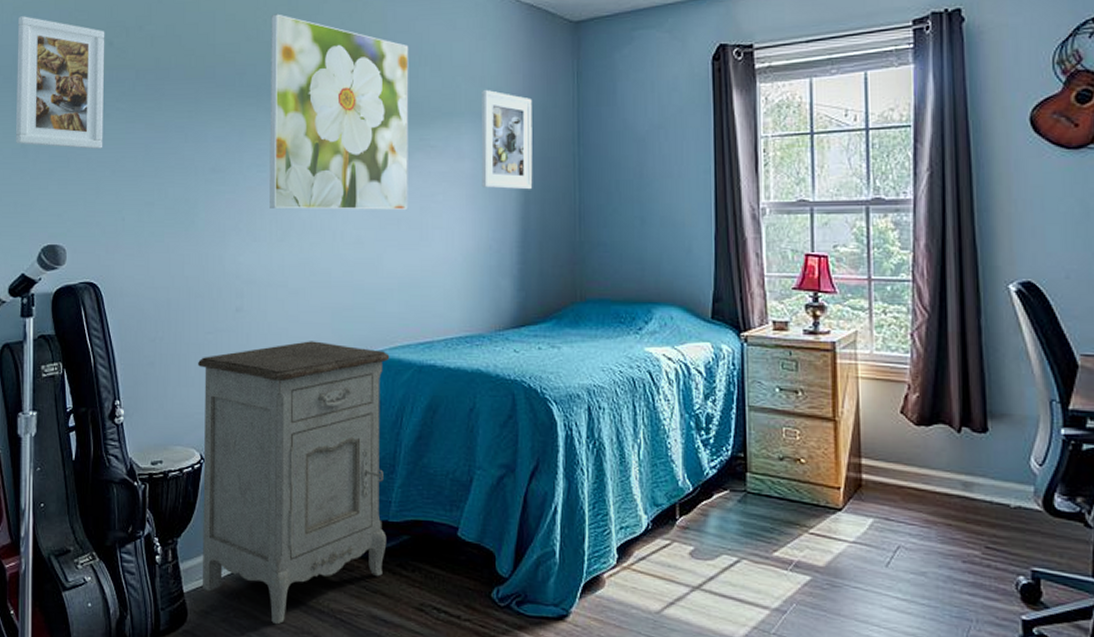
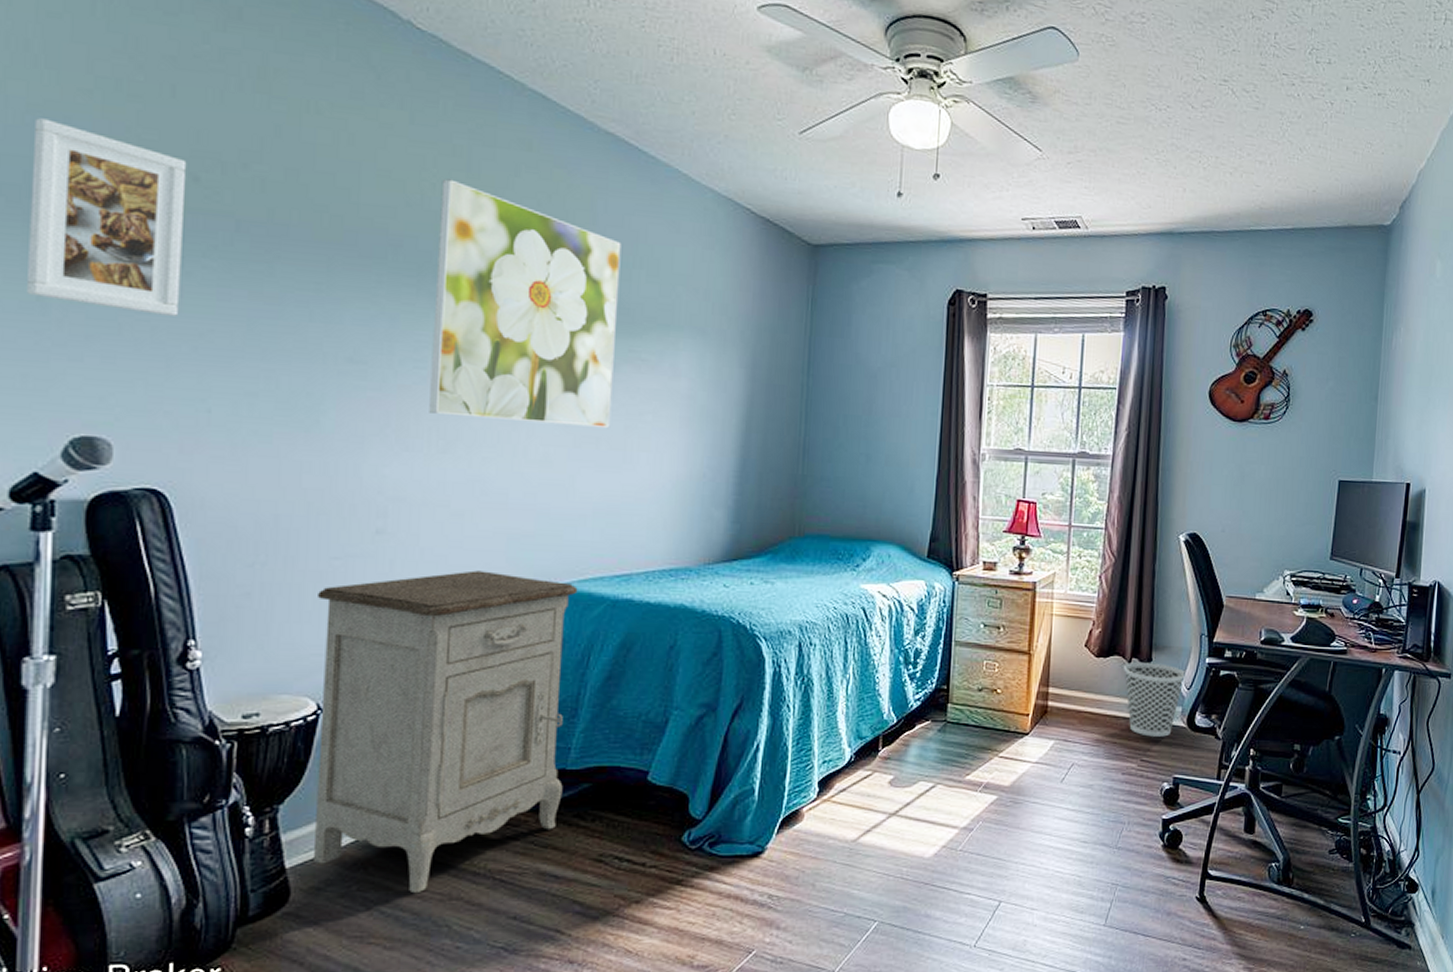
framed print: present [481,89,533,190] -> none [698,303,761,418]
wastebasket: none [951,432,1036,521] -> present [1123,663,1187,737]

